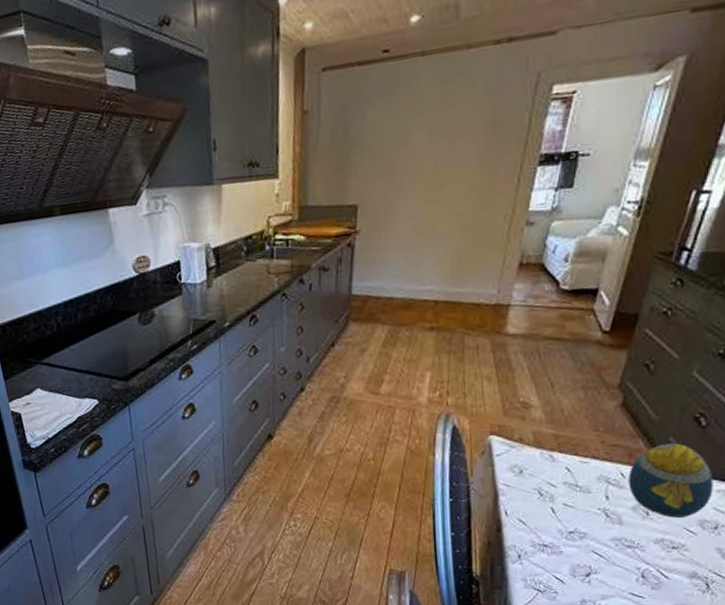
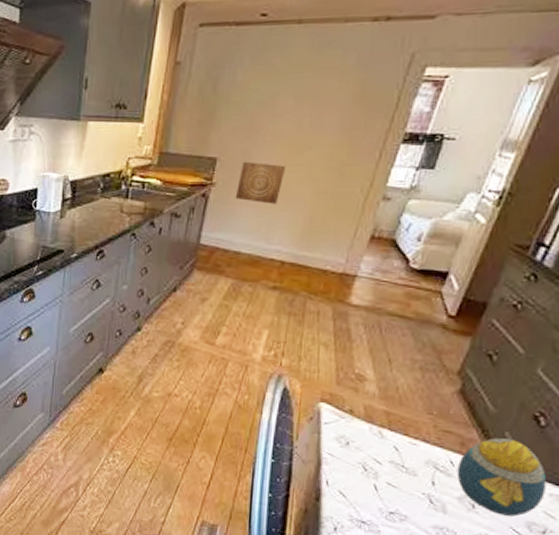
wall art: none [380,203,428,245] -> present [235,161,286,204]

